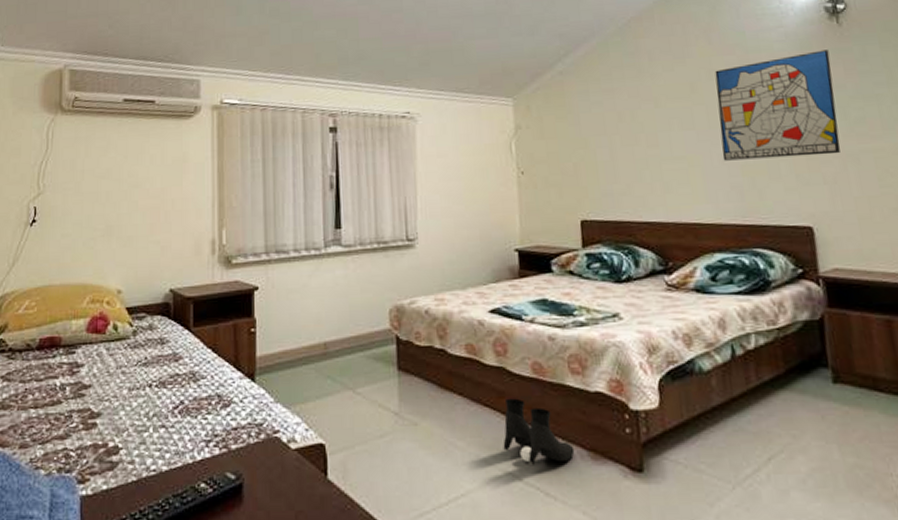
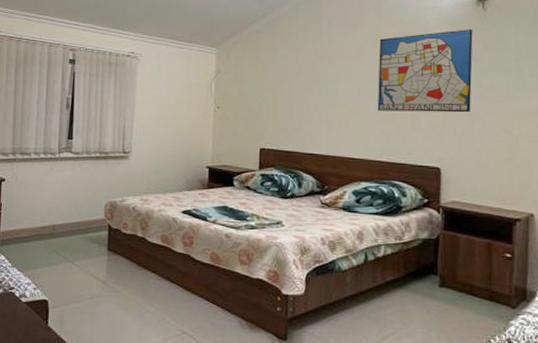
boots: present [503,398,575,463] -> none [183,278,237,328]

